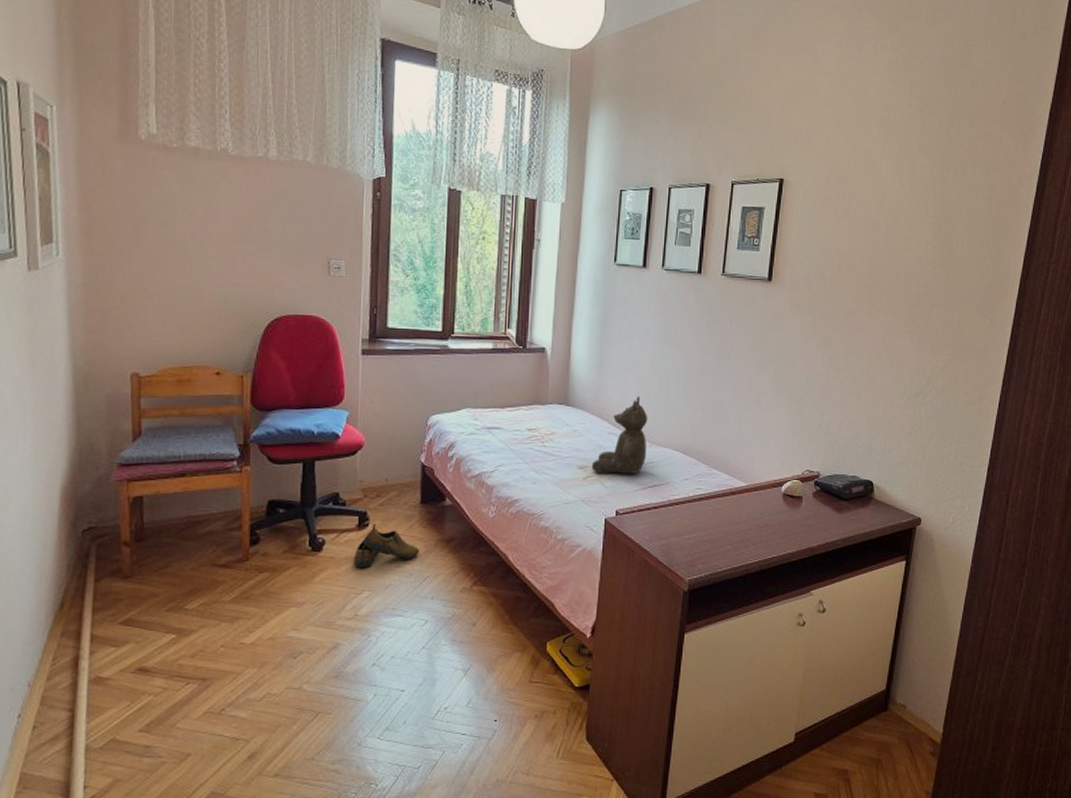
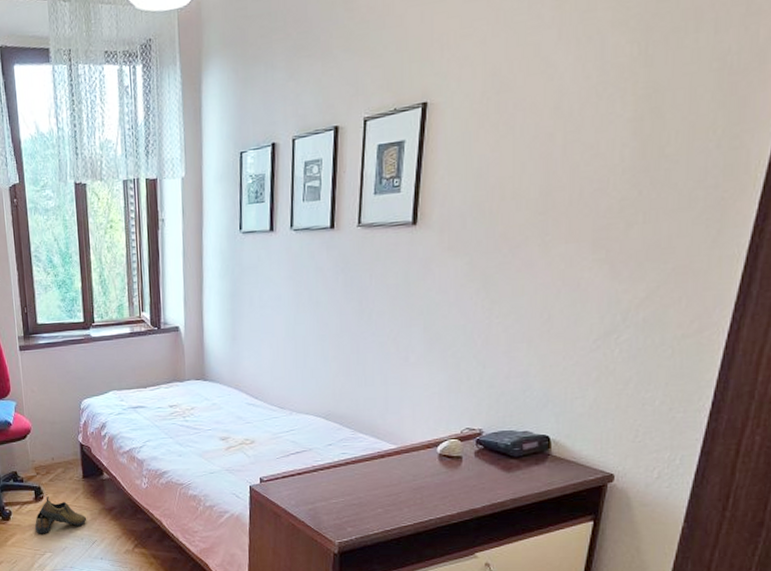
teddy bear: present [591,396,648,474] -> none [232,365,287,444]

